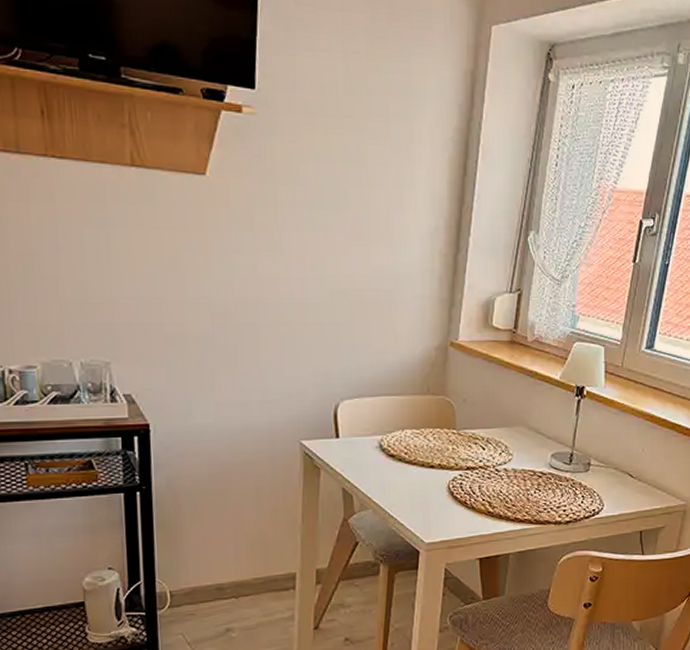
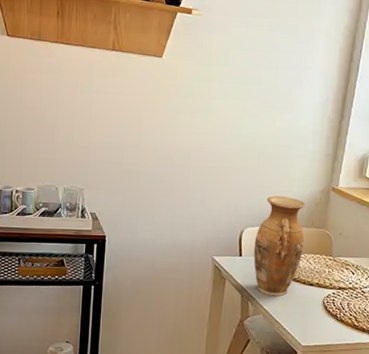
vase: none [354,356,420,485] -> present [253,195,305,296]

